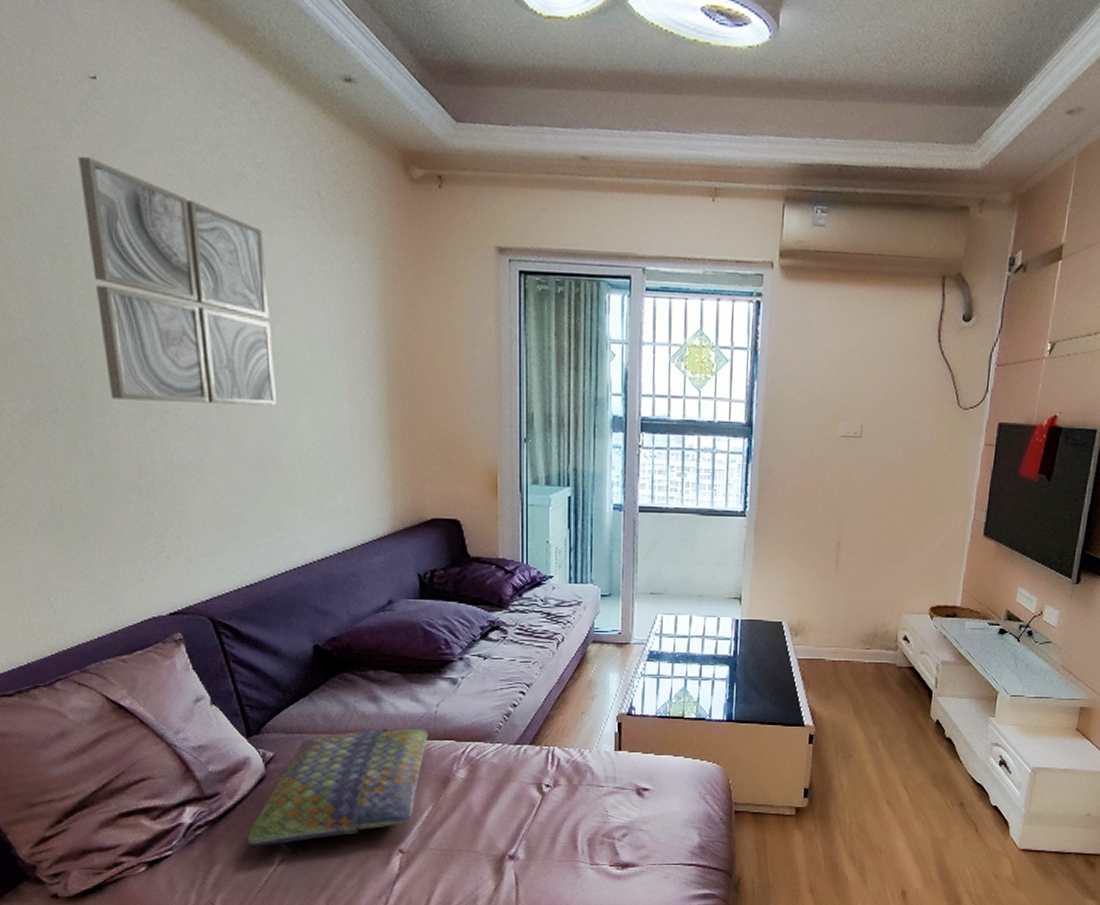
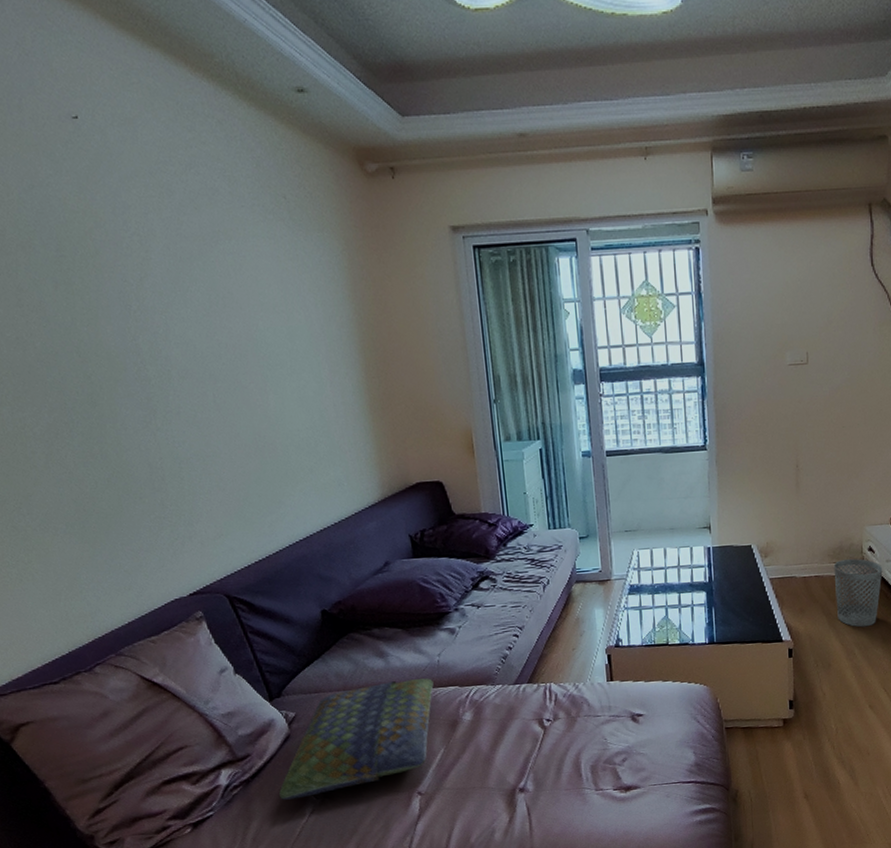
wall art: present [78,156,277,406] -> none [69,188,266,405]
wastebasket: none [863,647,916,719] -> present [833,559,883,627]

